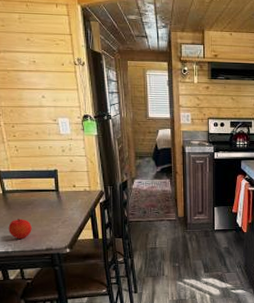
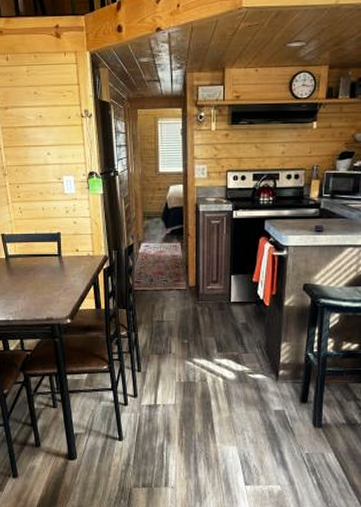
fruit: present [8,218,32,239] -> none [10,284,33,307]

